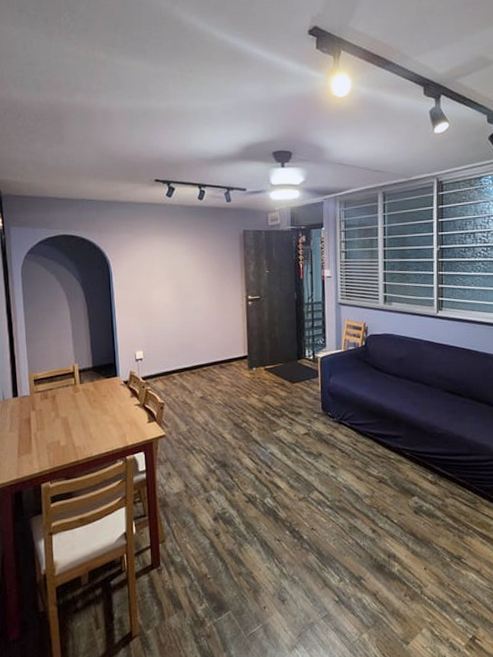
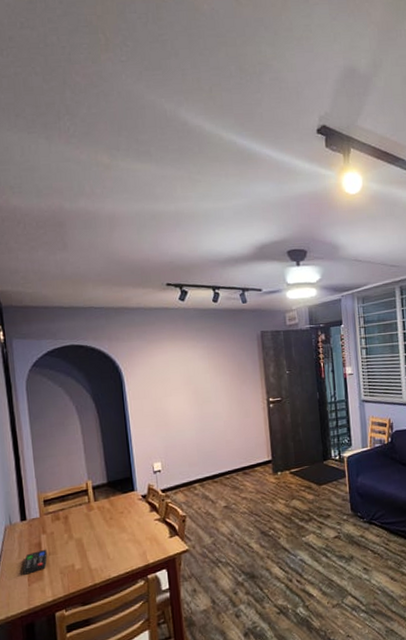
remote control: none [13,425,36,447] -> present [23,549,48,575]

